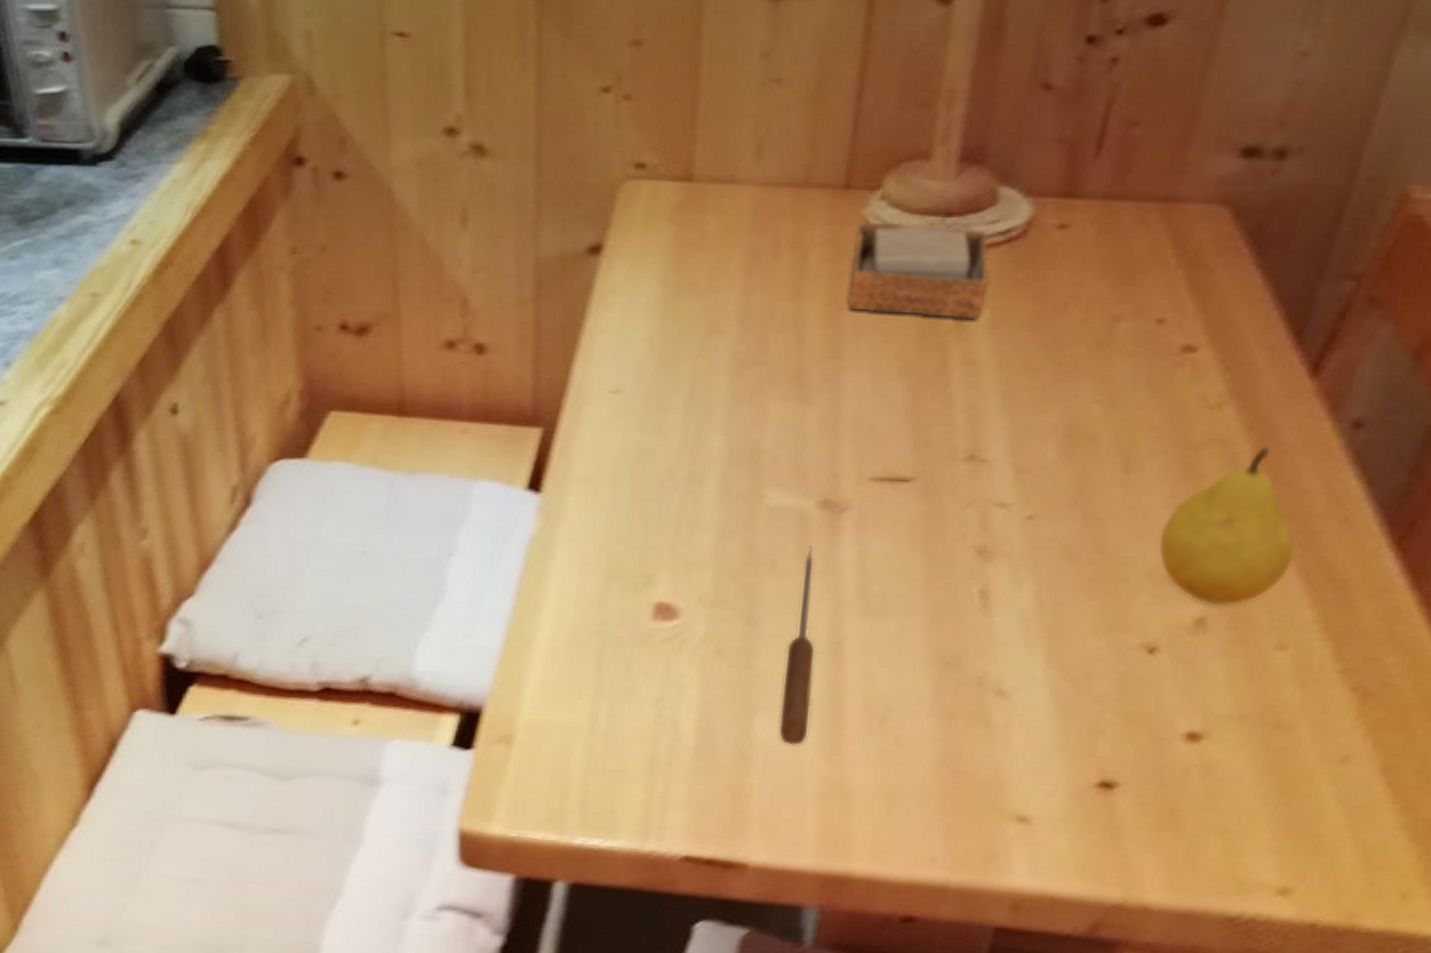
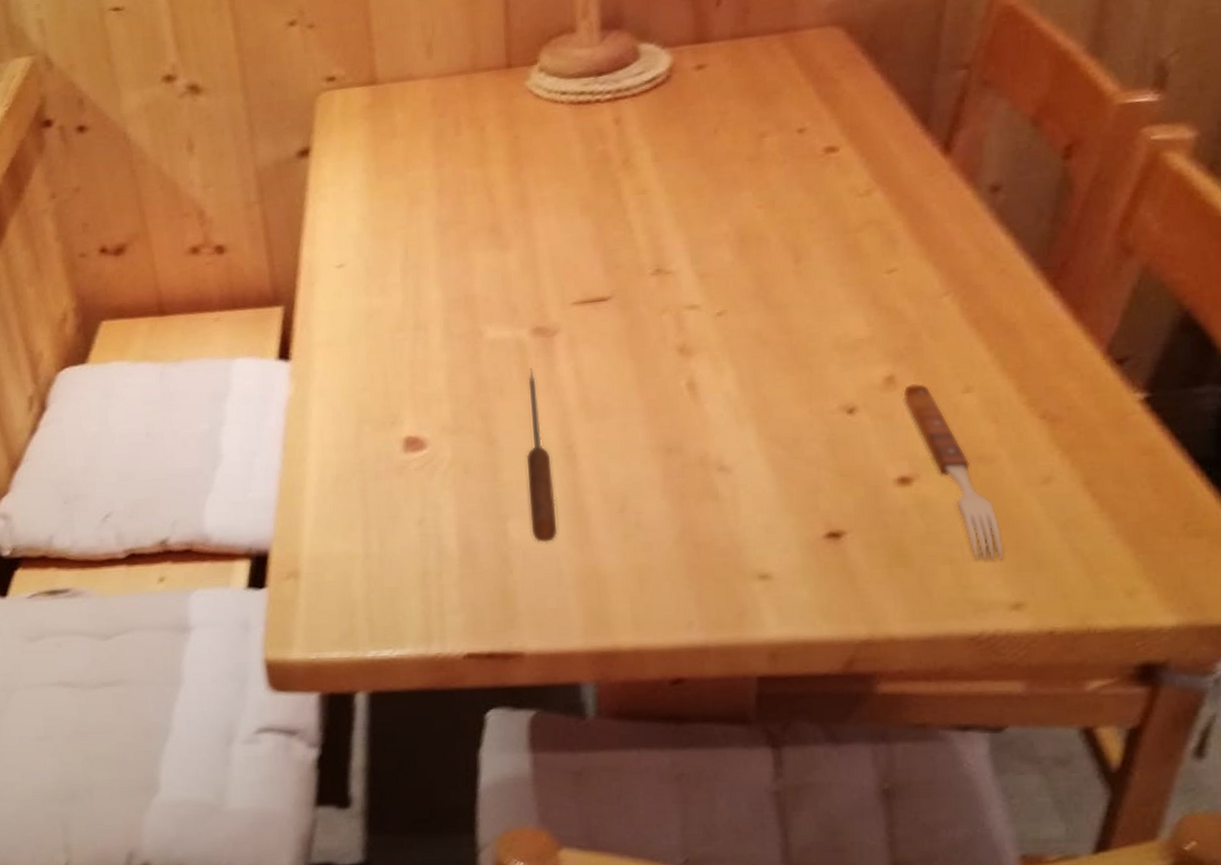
napkin holder: present [847,221,990,320] -> none [522,81,646,165]
fruit: present [1158,446,1296,606] -> none [838,220,963,363]
fork: none [1210,631,1285,839] -> present [903,383,1003,561]

